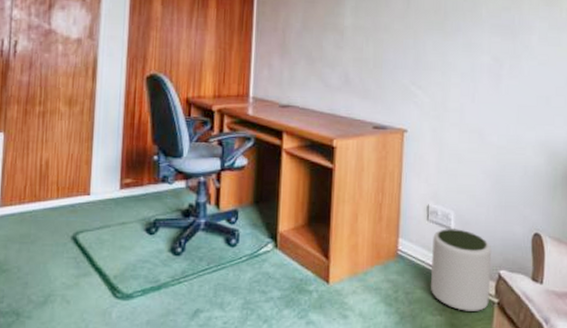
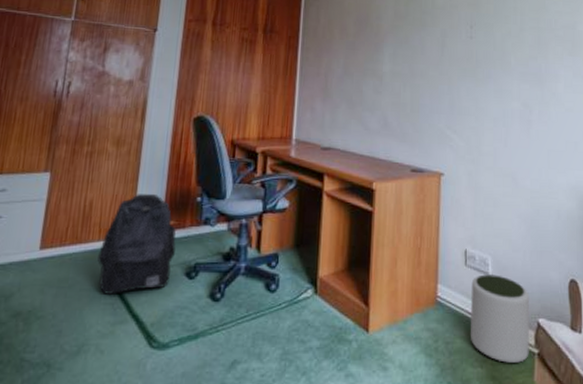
backpack: none [58,153,135,249] -> present [97,194,176,294]

